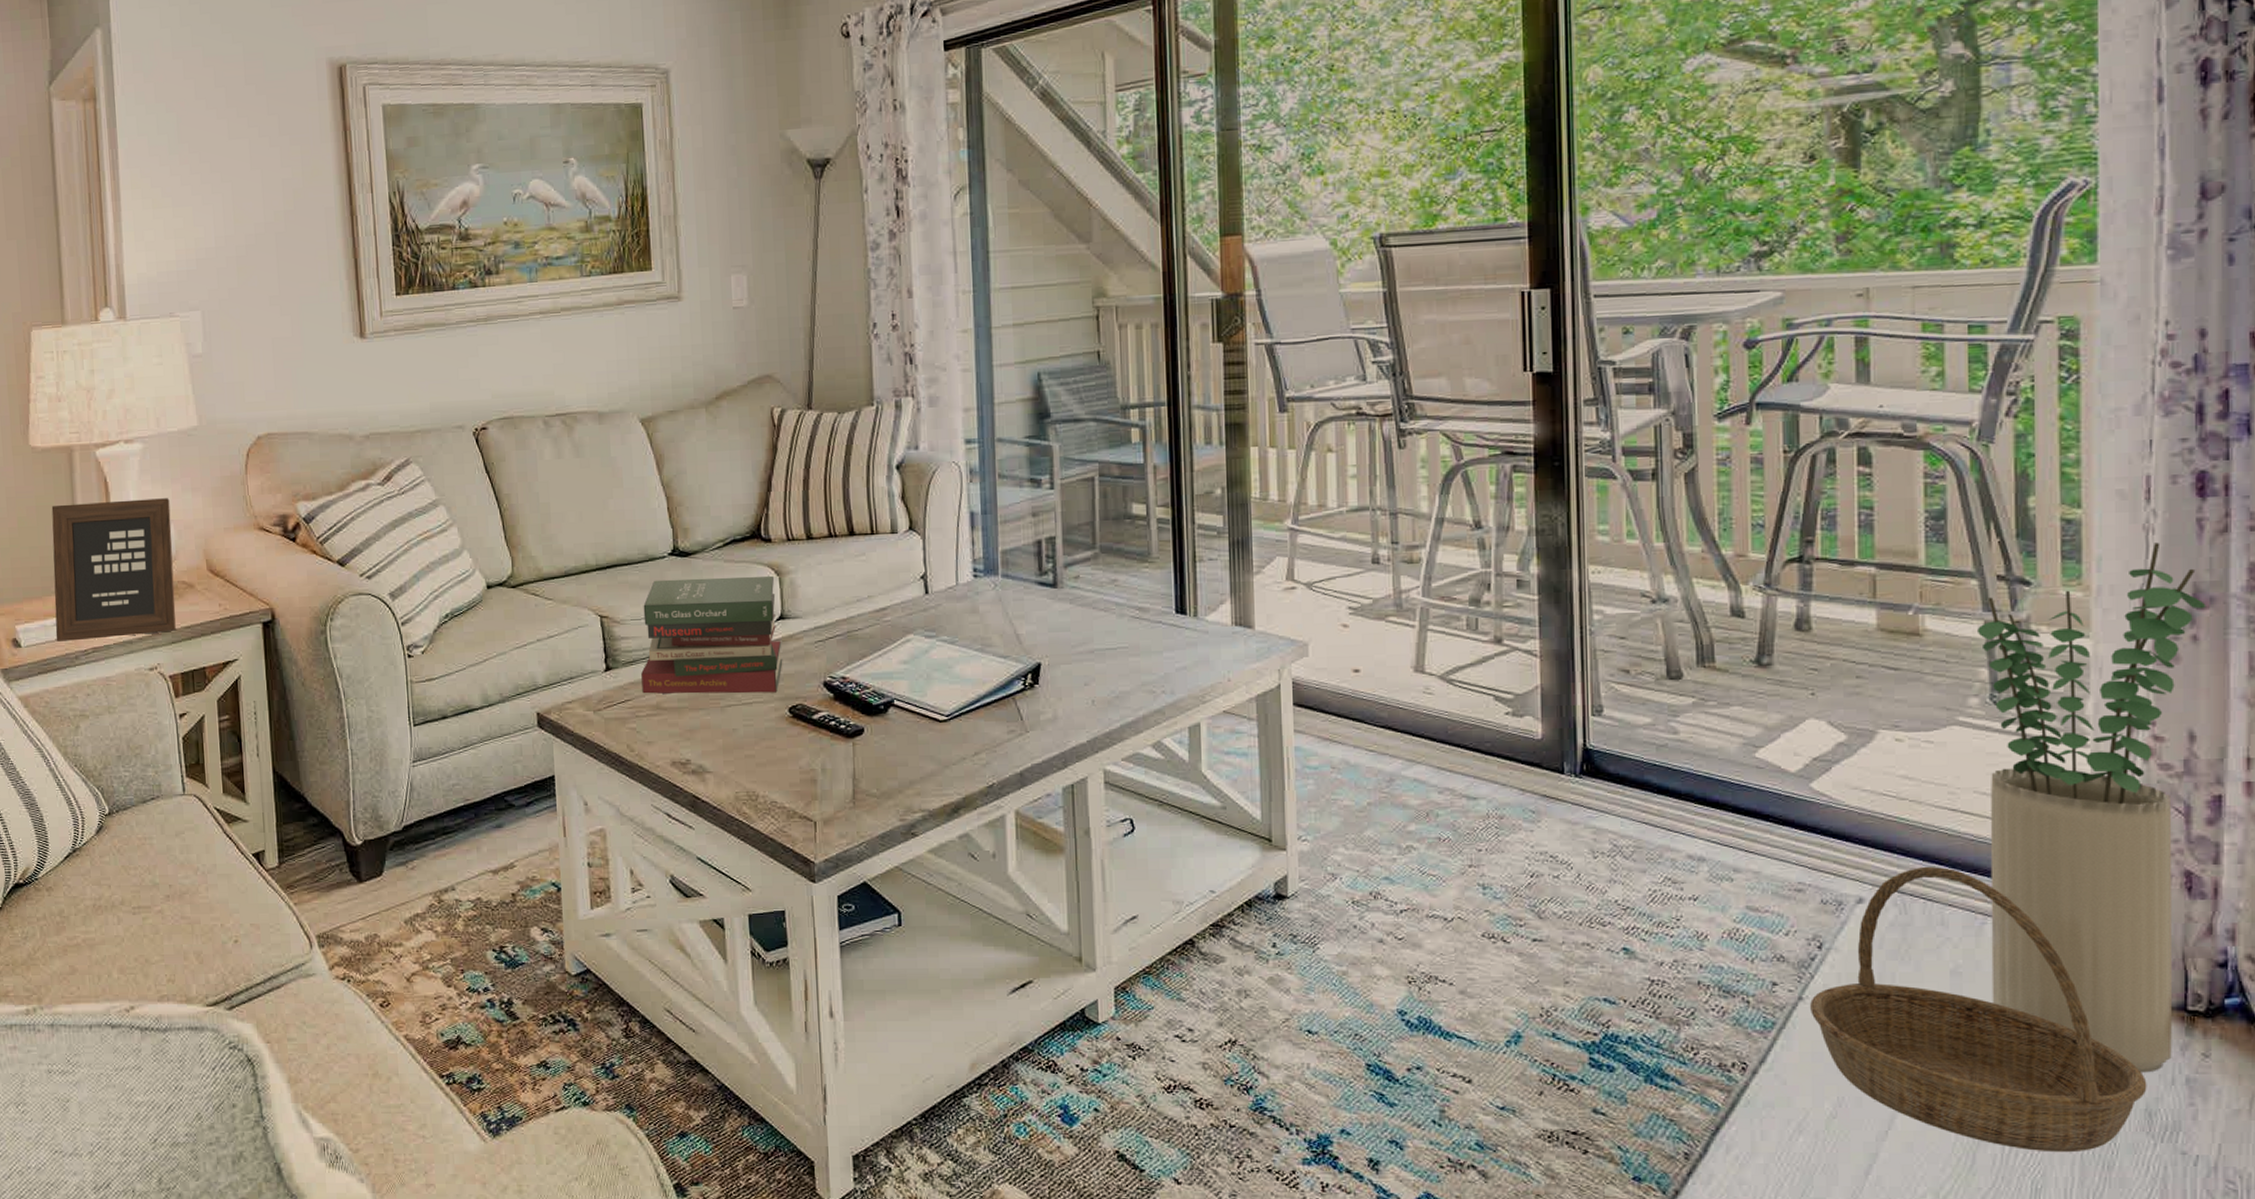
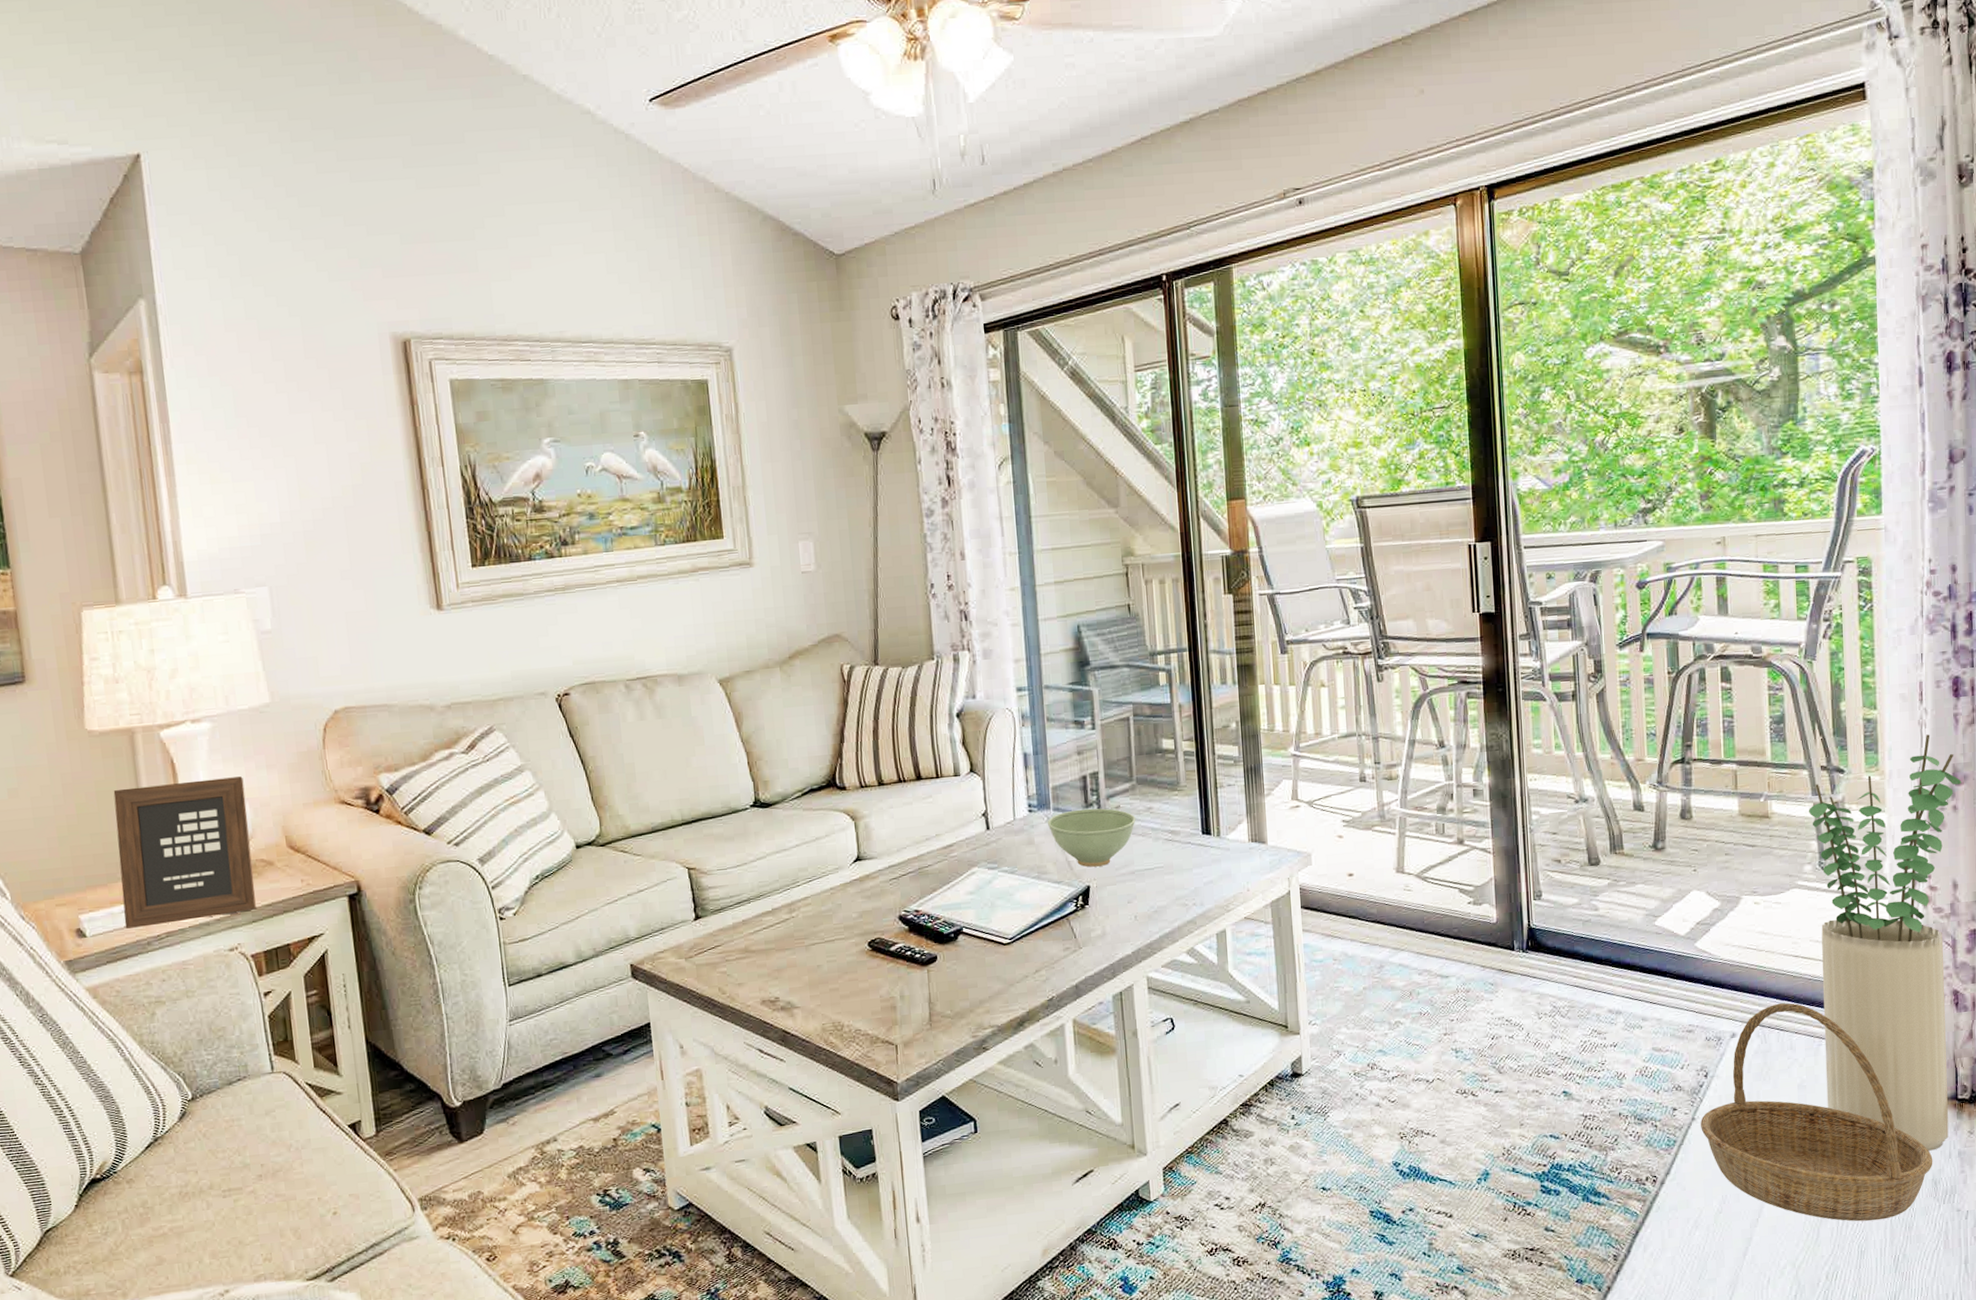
books: present [641,575,783,694] -> none [728,820,861,939]
bowl: none [994,577,1098,642] -> present [1047,808,1136,867]

